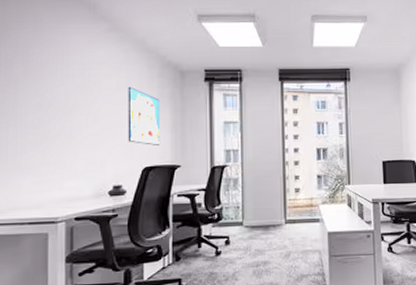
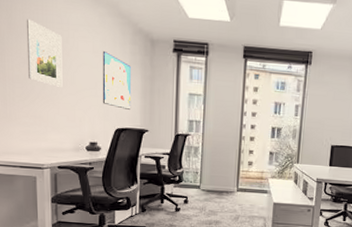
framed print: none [43,62,83,129] -> present [26,19,63,87]

